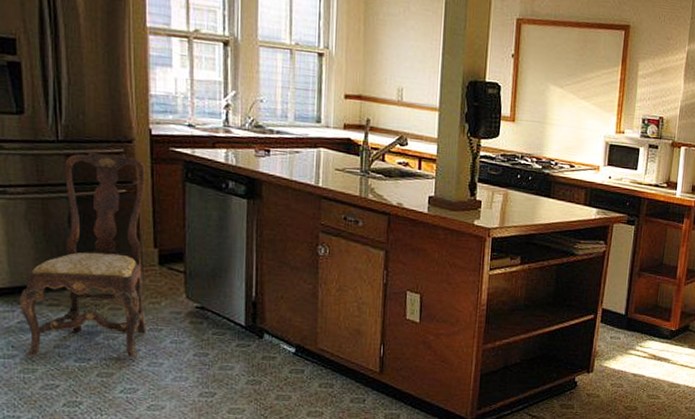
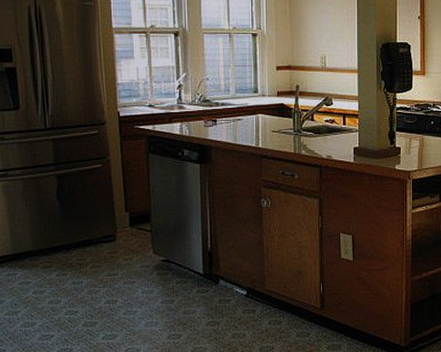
dining chair: present [20,151,146,359] -> none [20,135,122,313]

